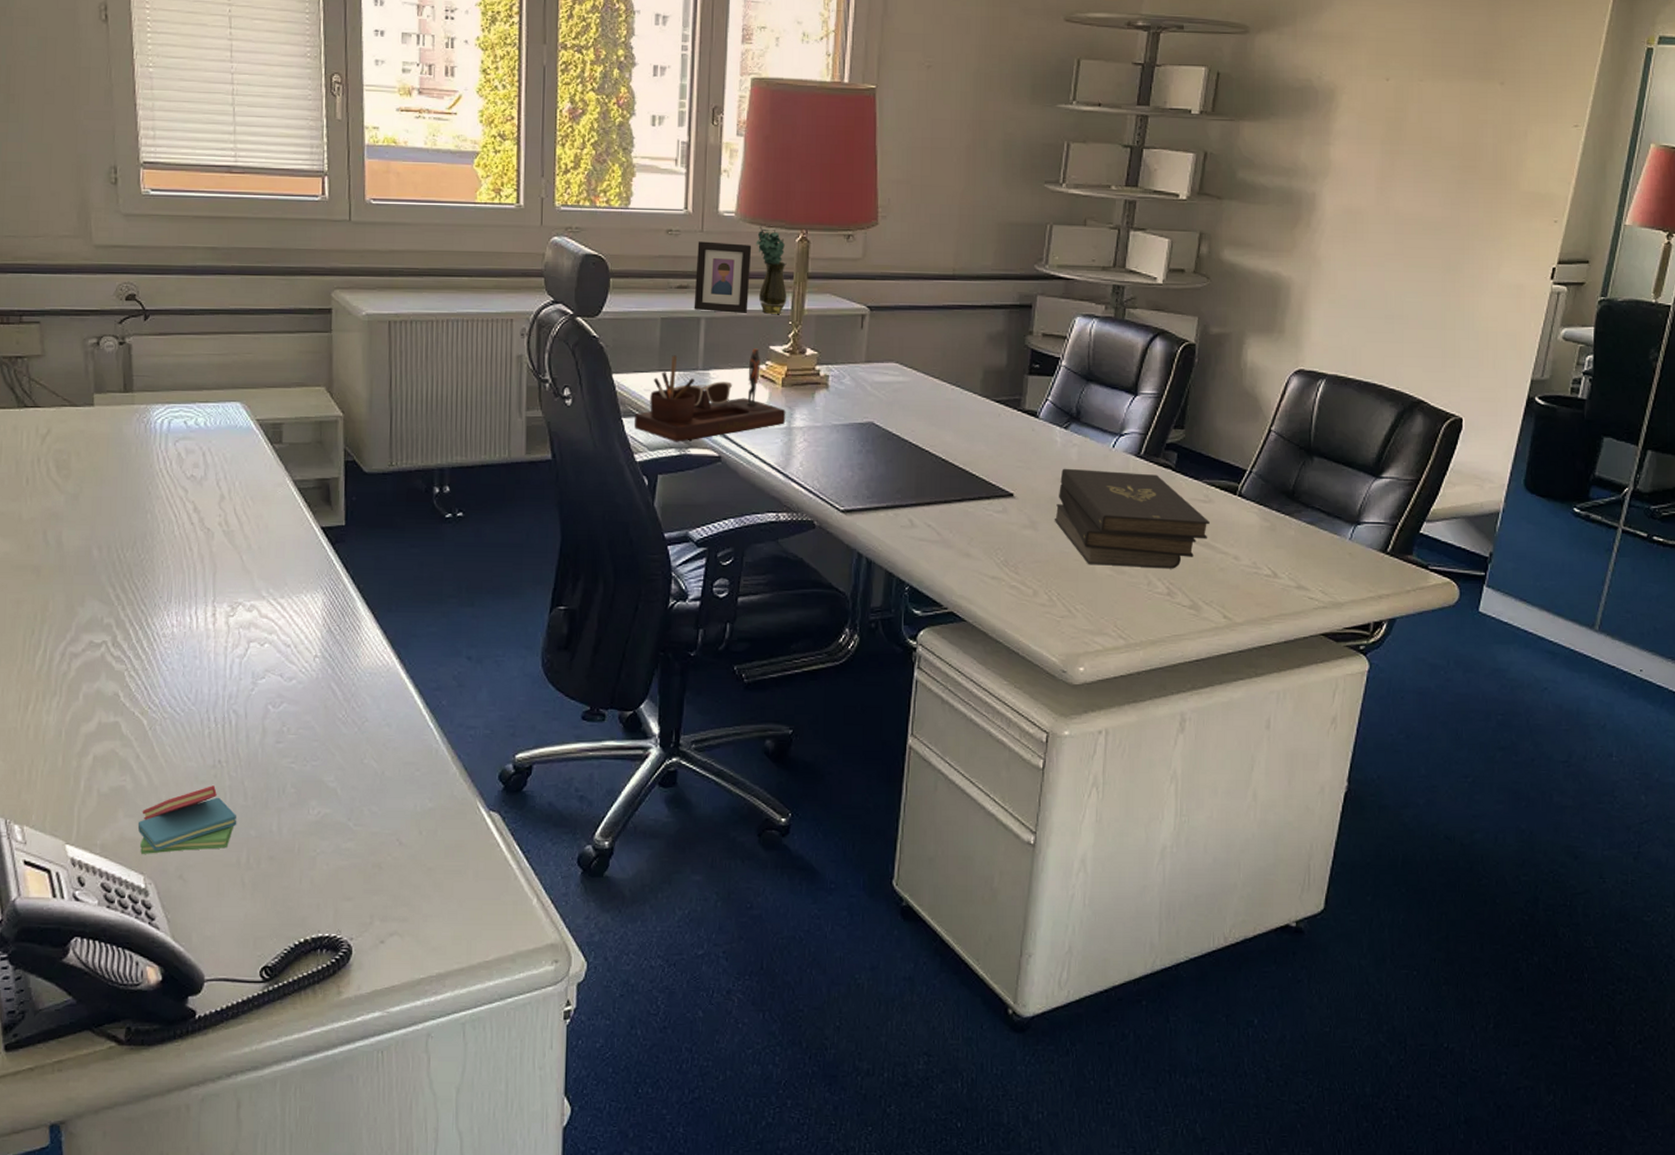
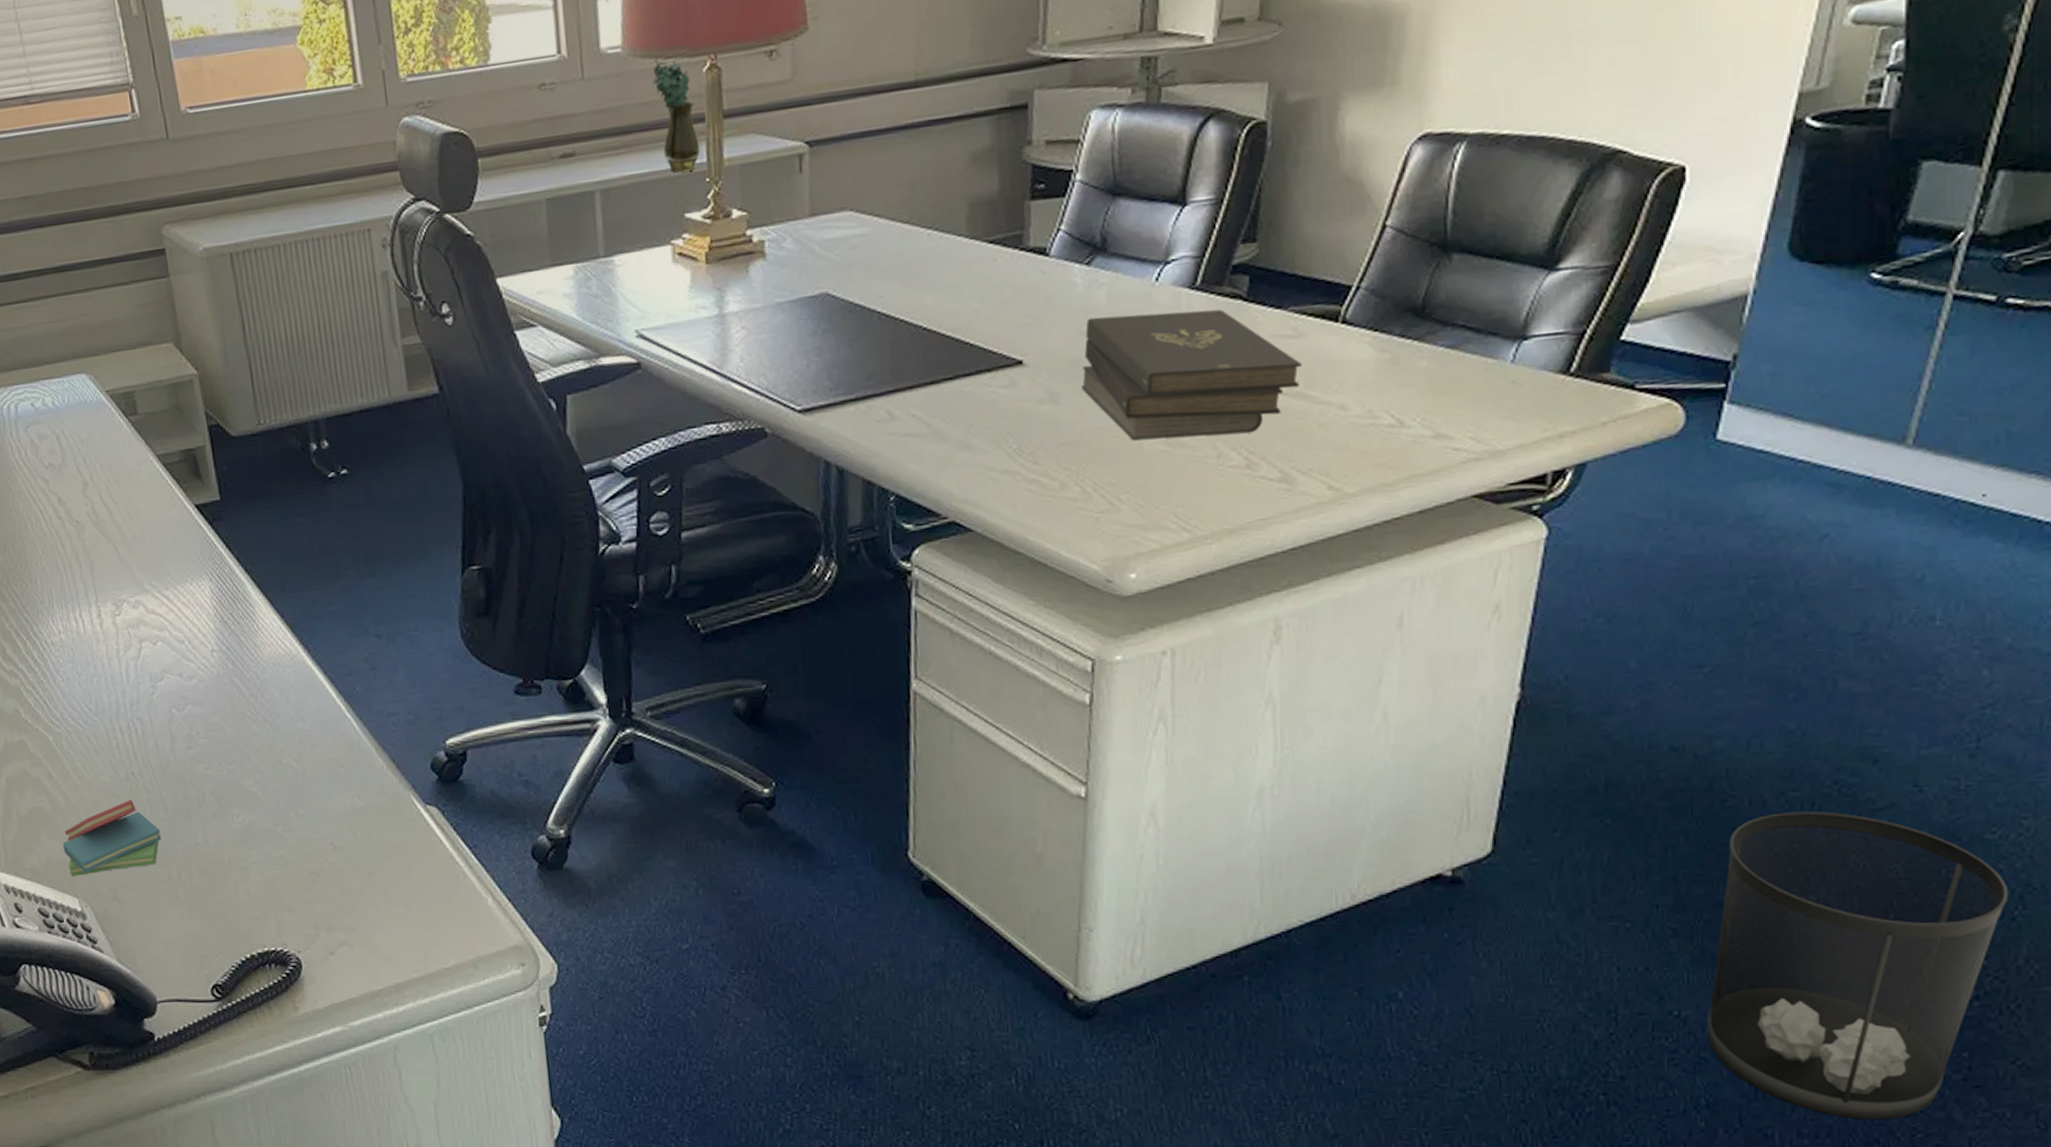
desk organizer: present [635,348,786,442] -> none [529,219,716,353]
picture frame: present [694,241,752,313] -> none [579,86,652,183]
waste bin: none [1467,892,1659,1137] -> present [1708,811,2009,1121]

